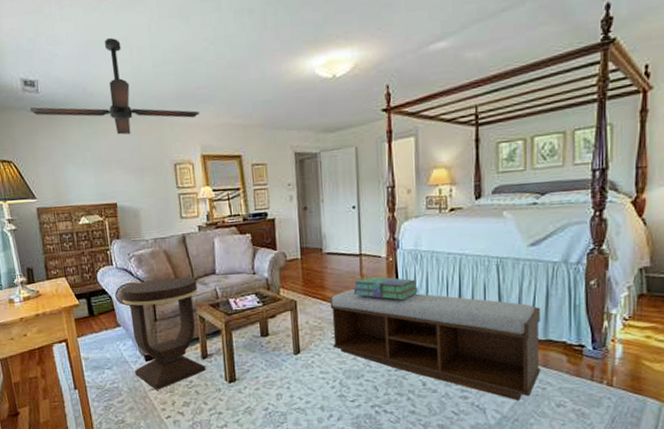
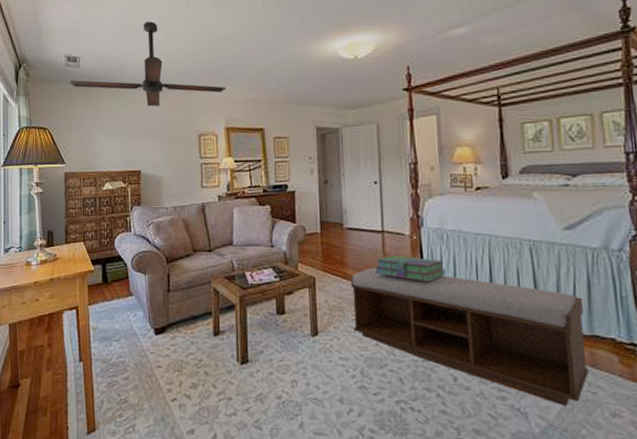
side table: present [120,277,206,390] -> none [136,246,217,368]

